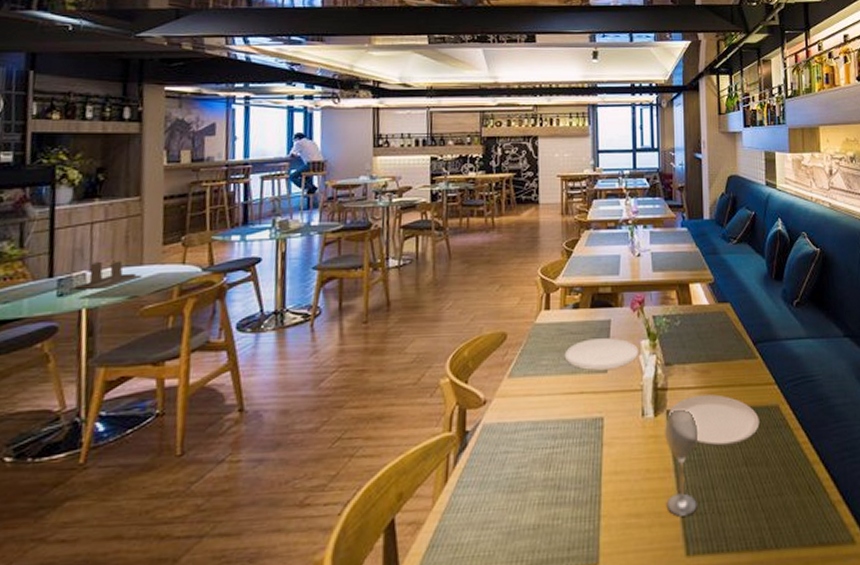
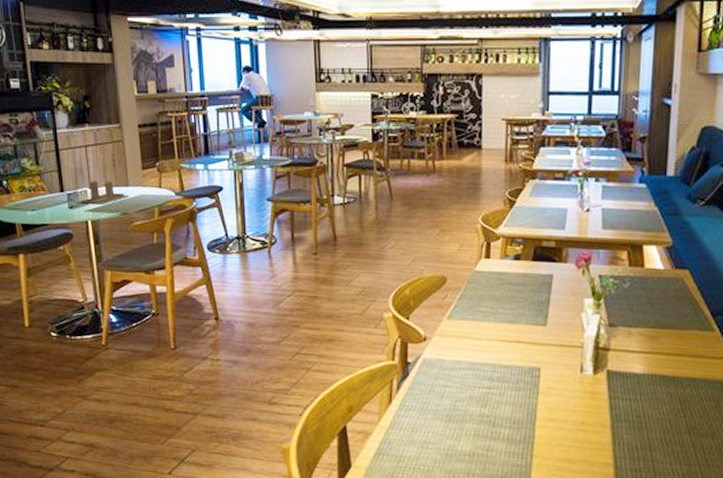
plate: present [564,338,639,371] -> none [503,291,582,324]
wineglass: present [664,409,699,517] -> none [600,370,640,470]
plate: present [668,394,760,446] -> none [608,359,710,413]

